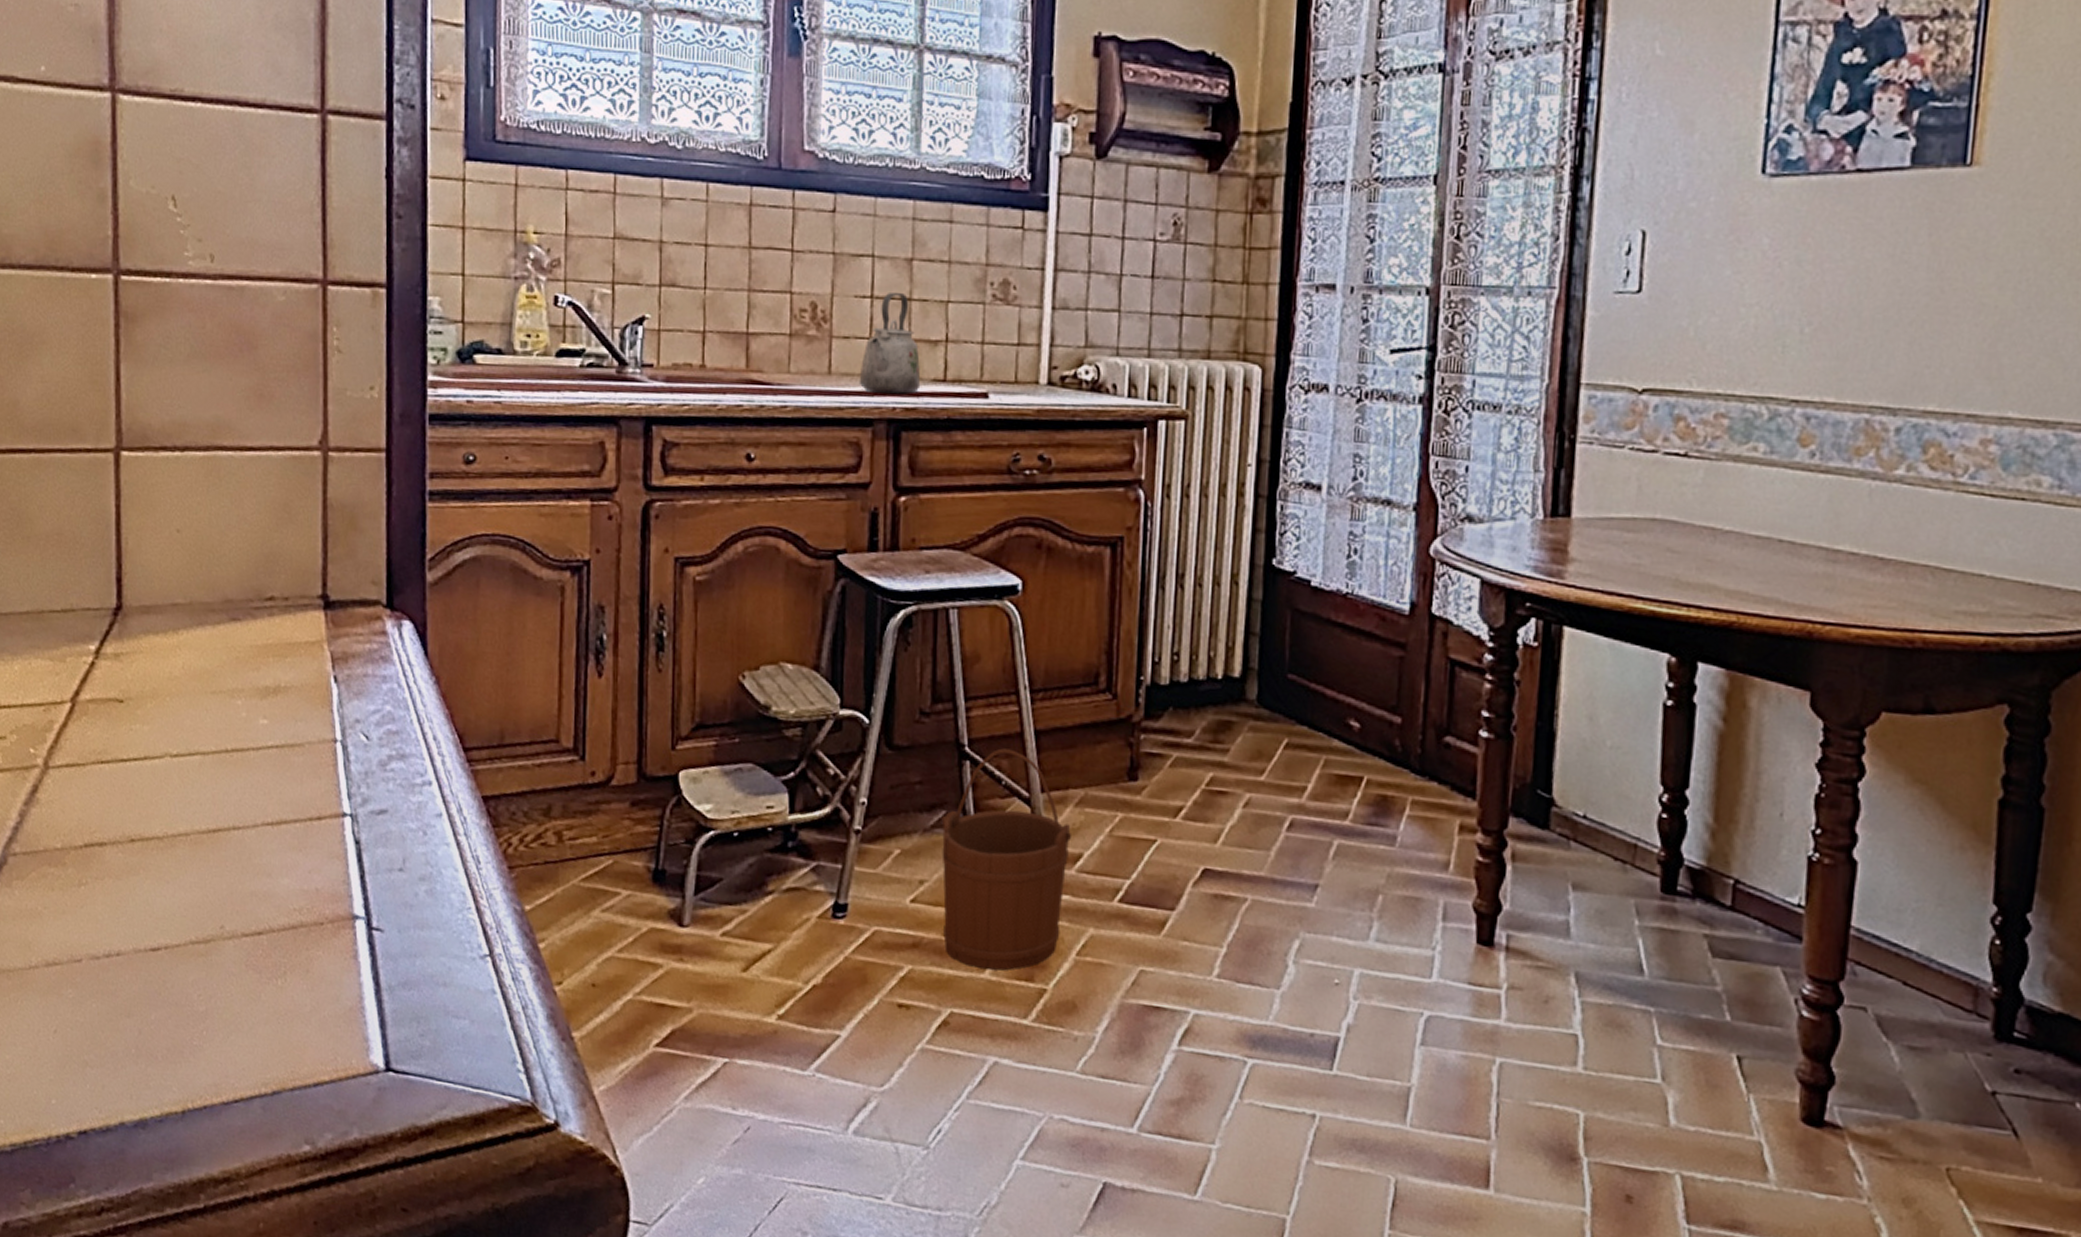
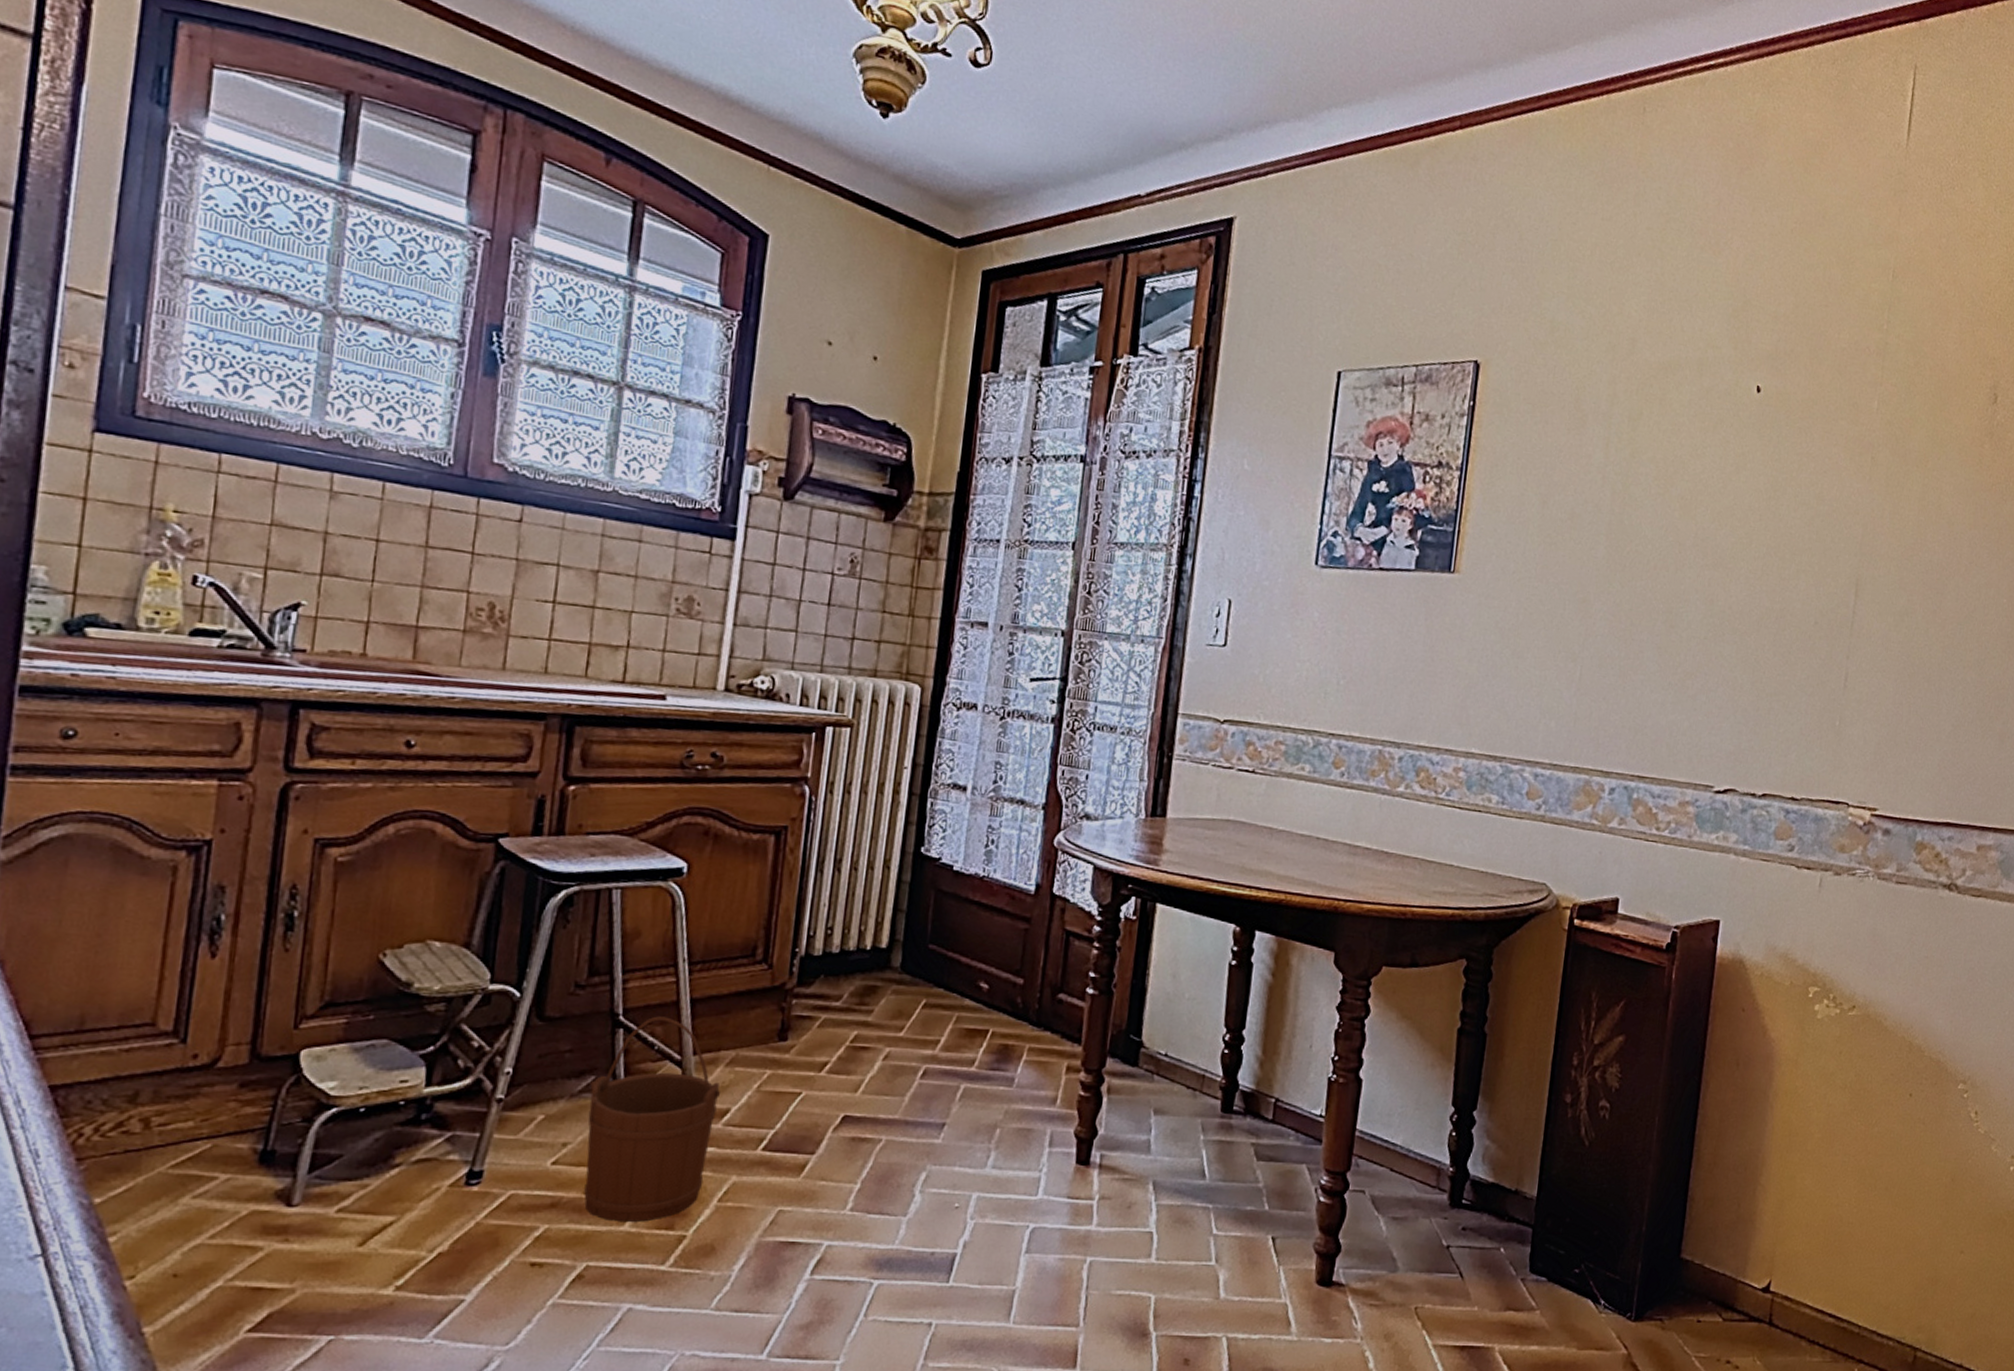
kettle: present [859,291,921,396] -> none [534,599,600,694]

